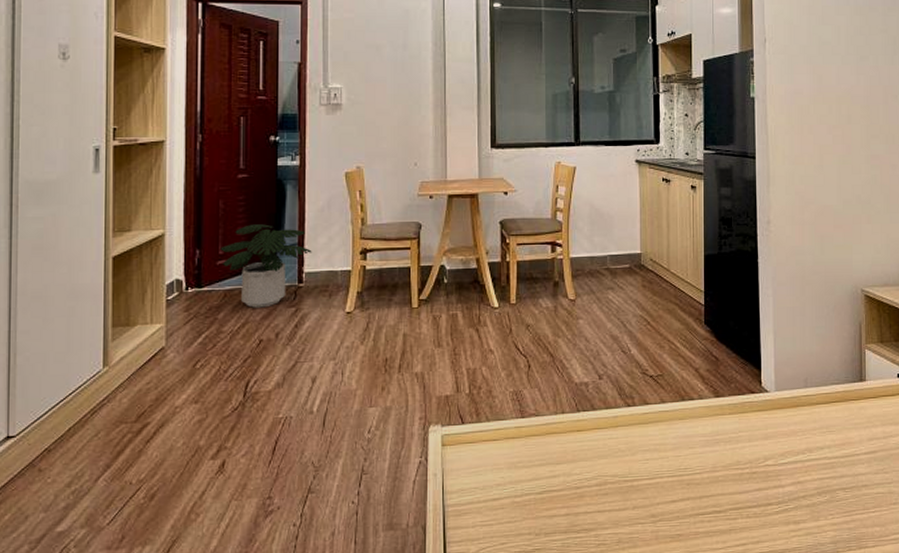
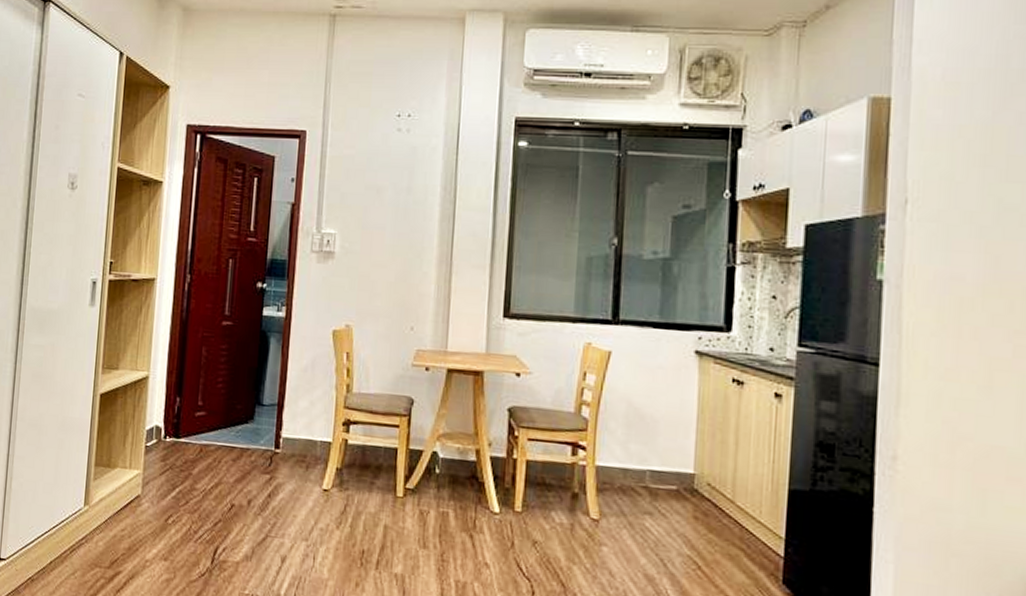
potted plant: present [220,224,312,308] -> none [200,377,291,470]

